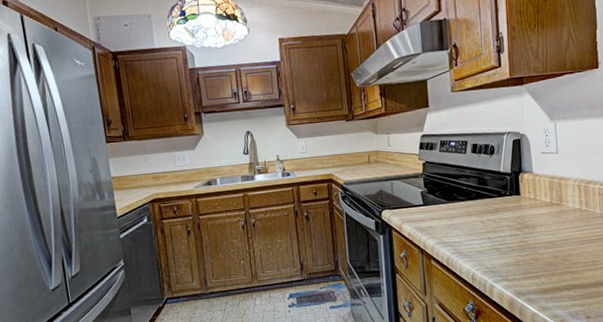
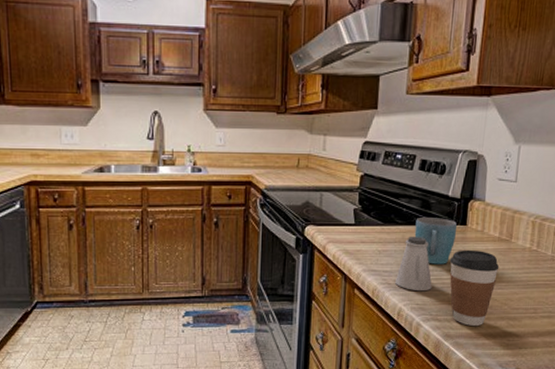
saltshaker: none [465,209,499,257] -> present [395,237,432,292]
mug: none [475,191,513,232] -> present [414,218,457,264]
coffee cup: none [510,215,555,283] -> present [449,249,500,327]

